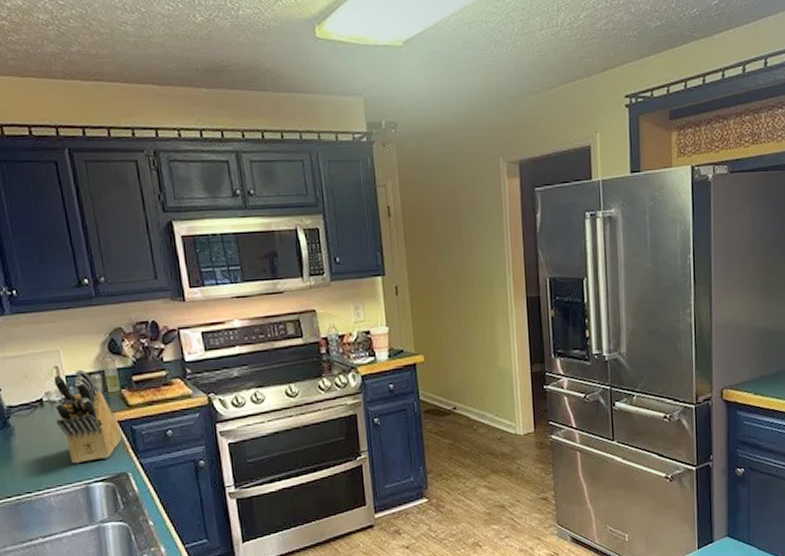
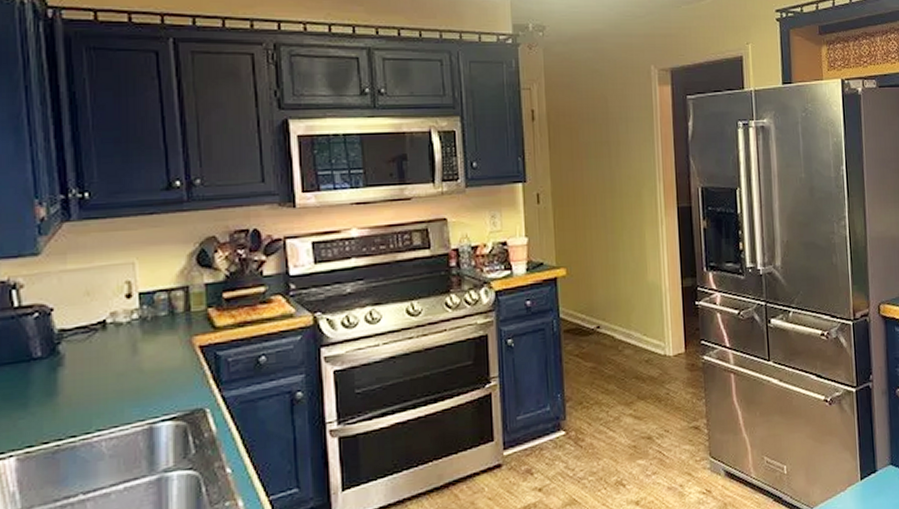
knife block: present [53,369,122,464] -> none [119,285,203,399]

